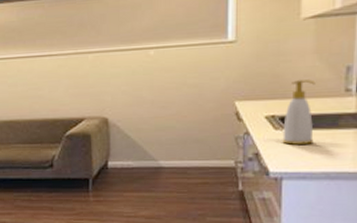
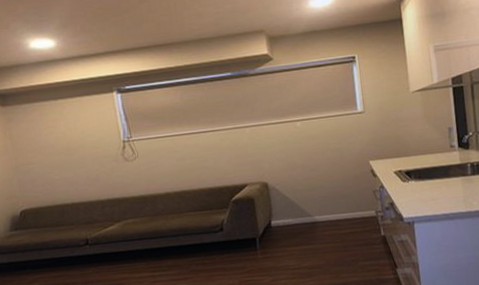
soap bottle: present [282,80,316,145] -> none [408,140,433,194]

